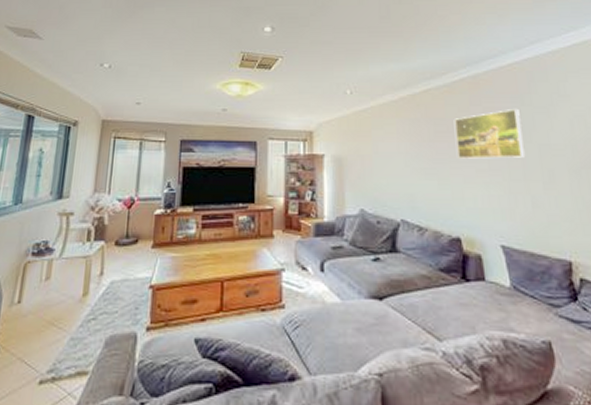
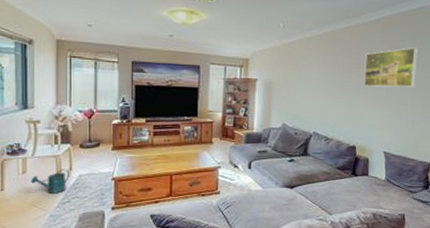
watering can: none [53,273,100,309] -> present [31,169,69,195]

